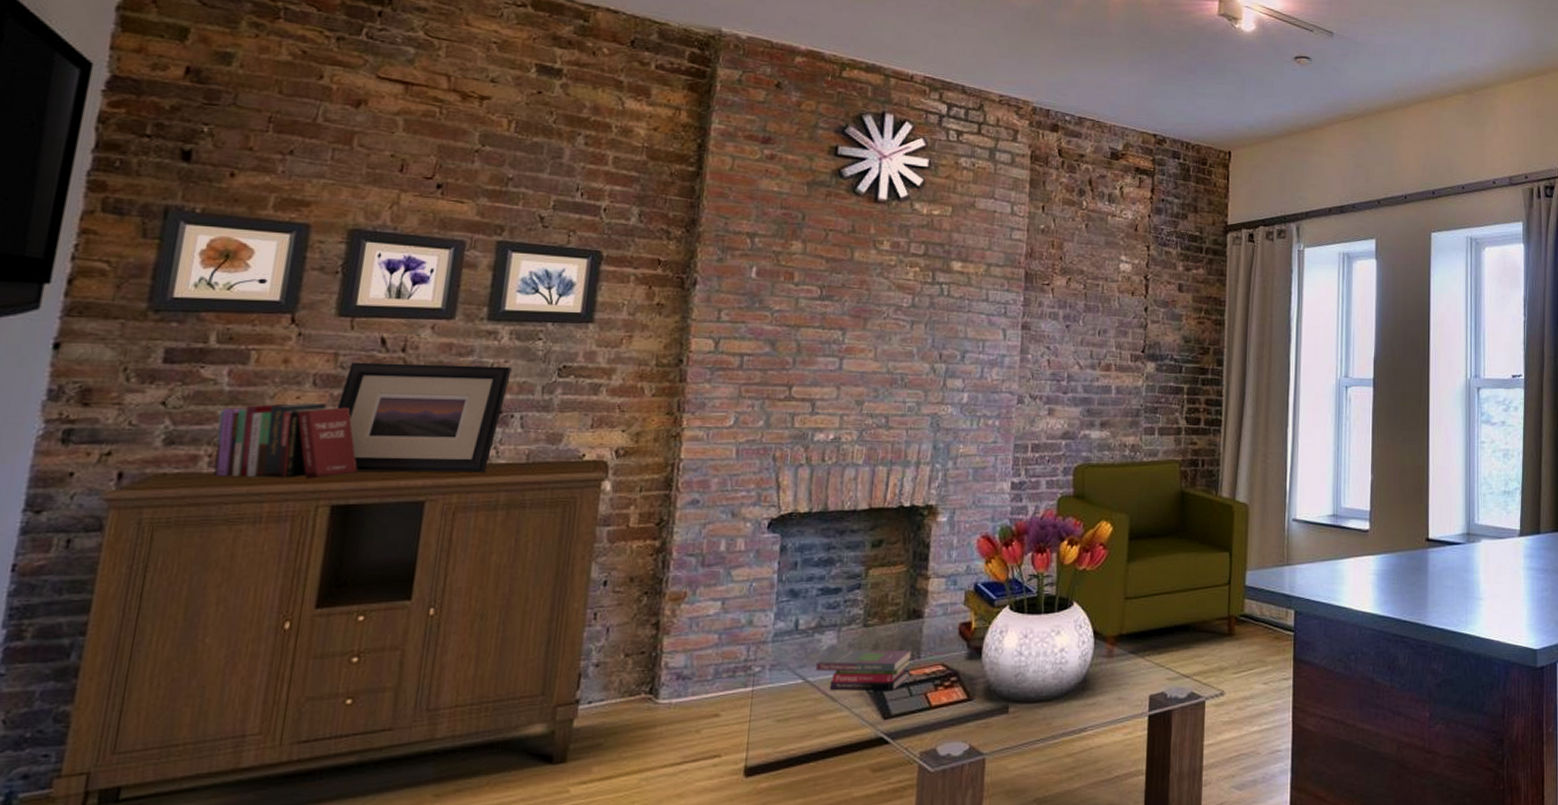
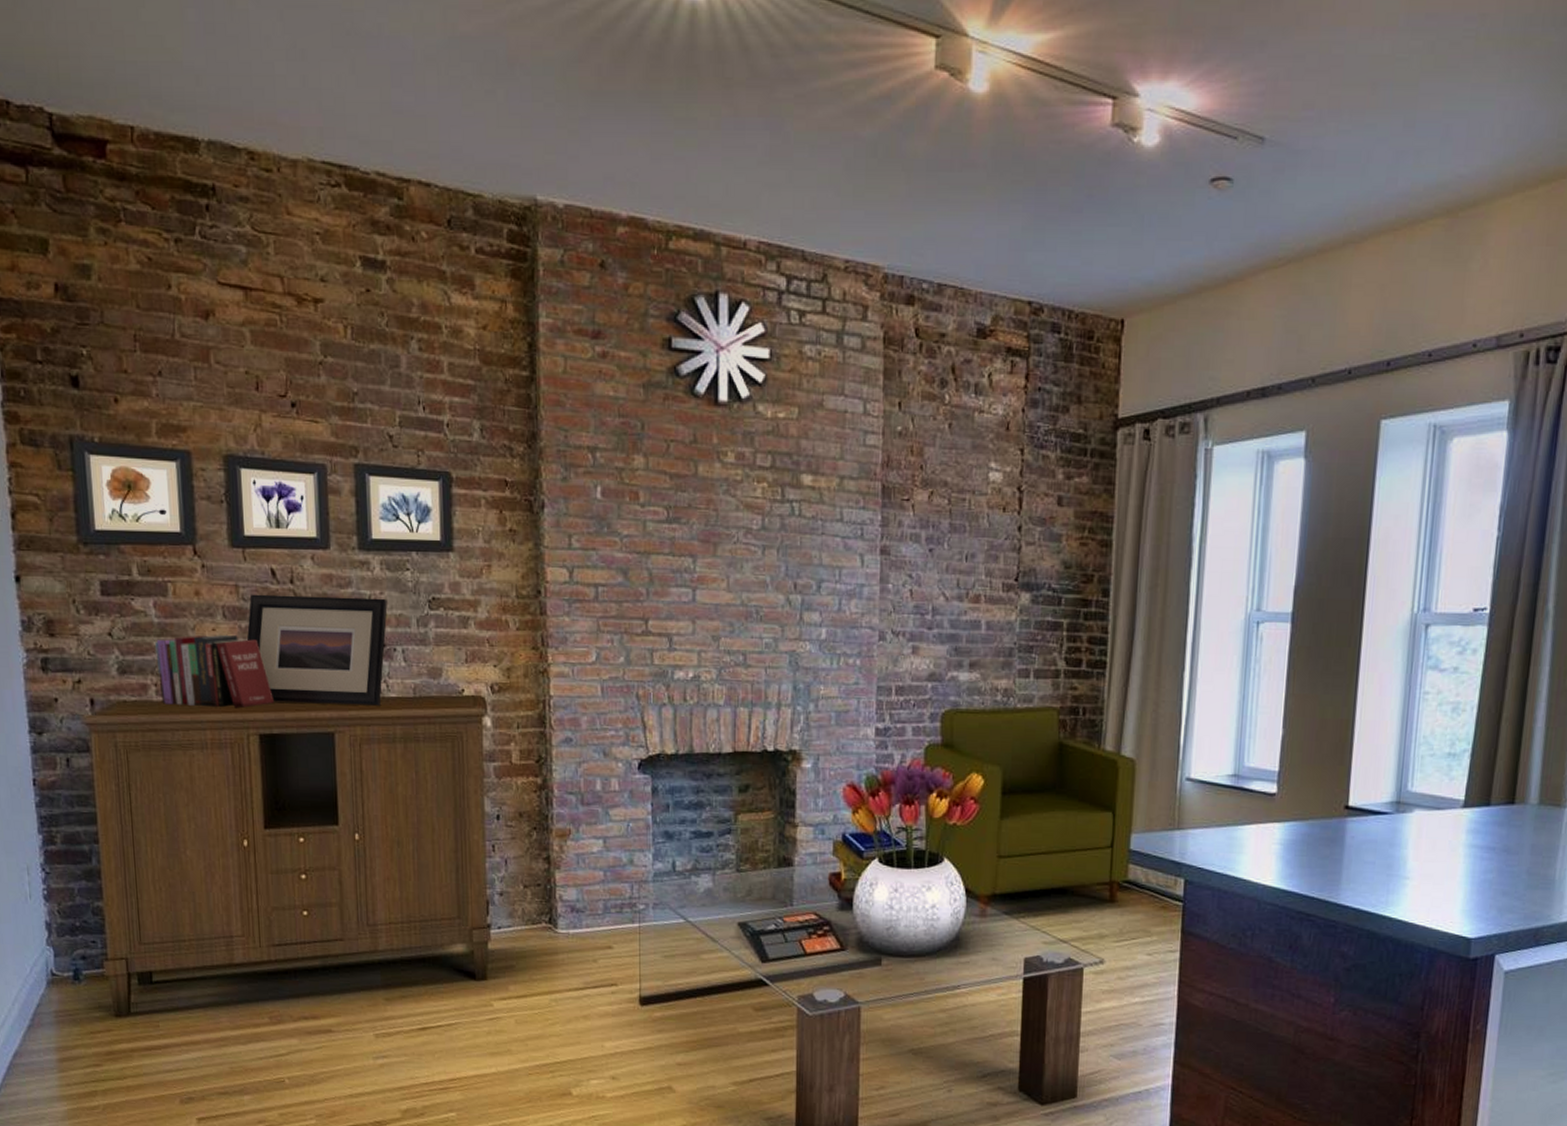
books: present [816,649,911,692] -> none [695,893,784,936]

